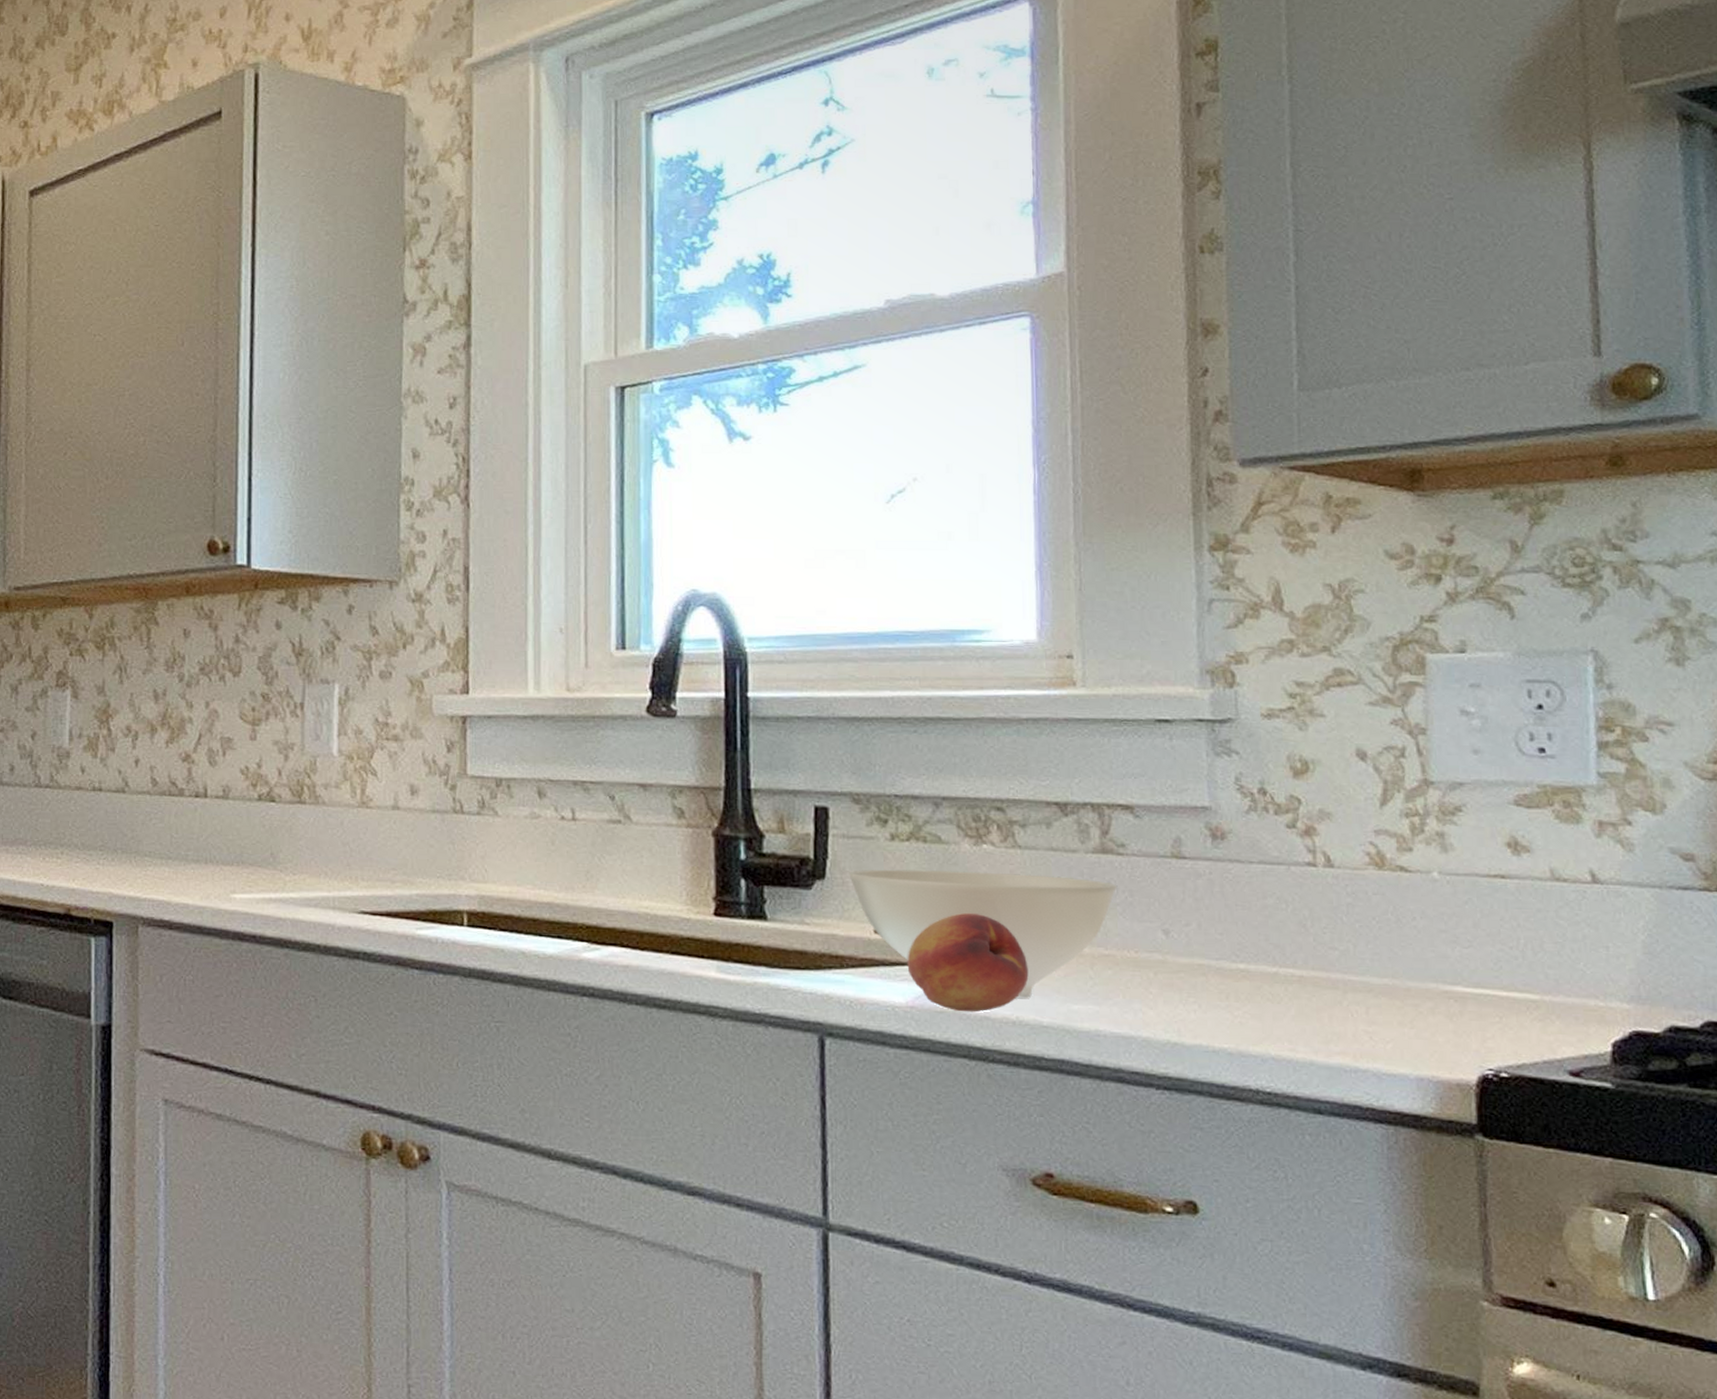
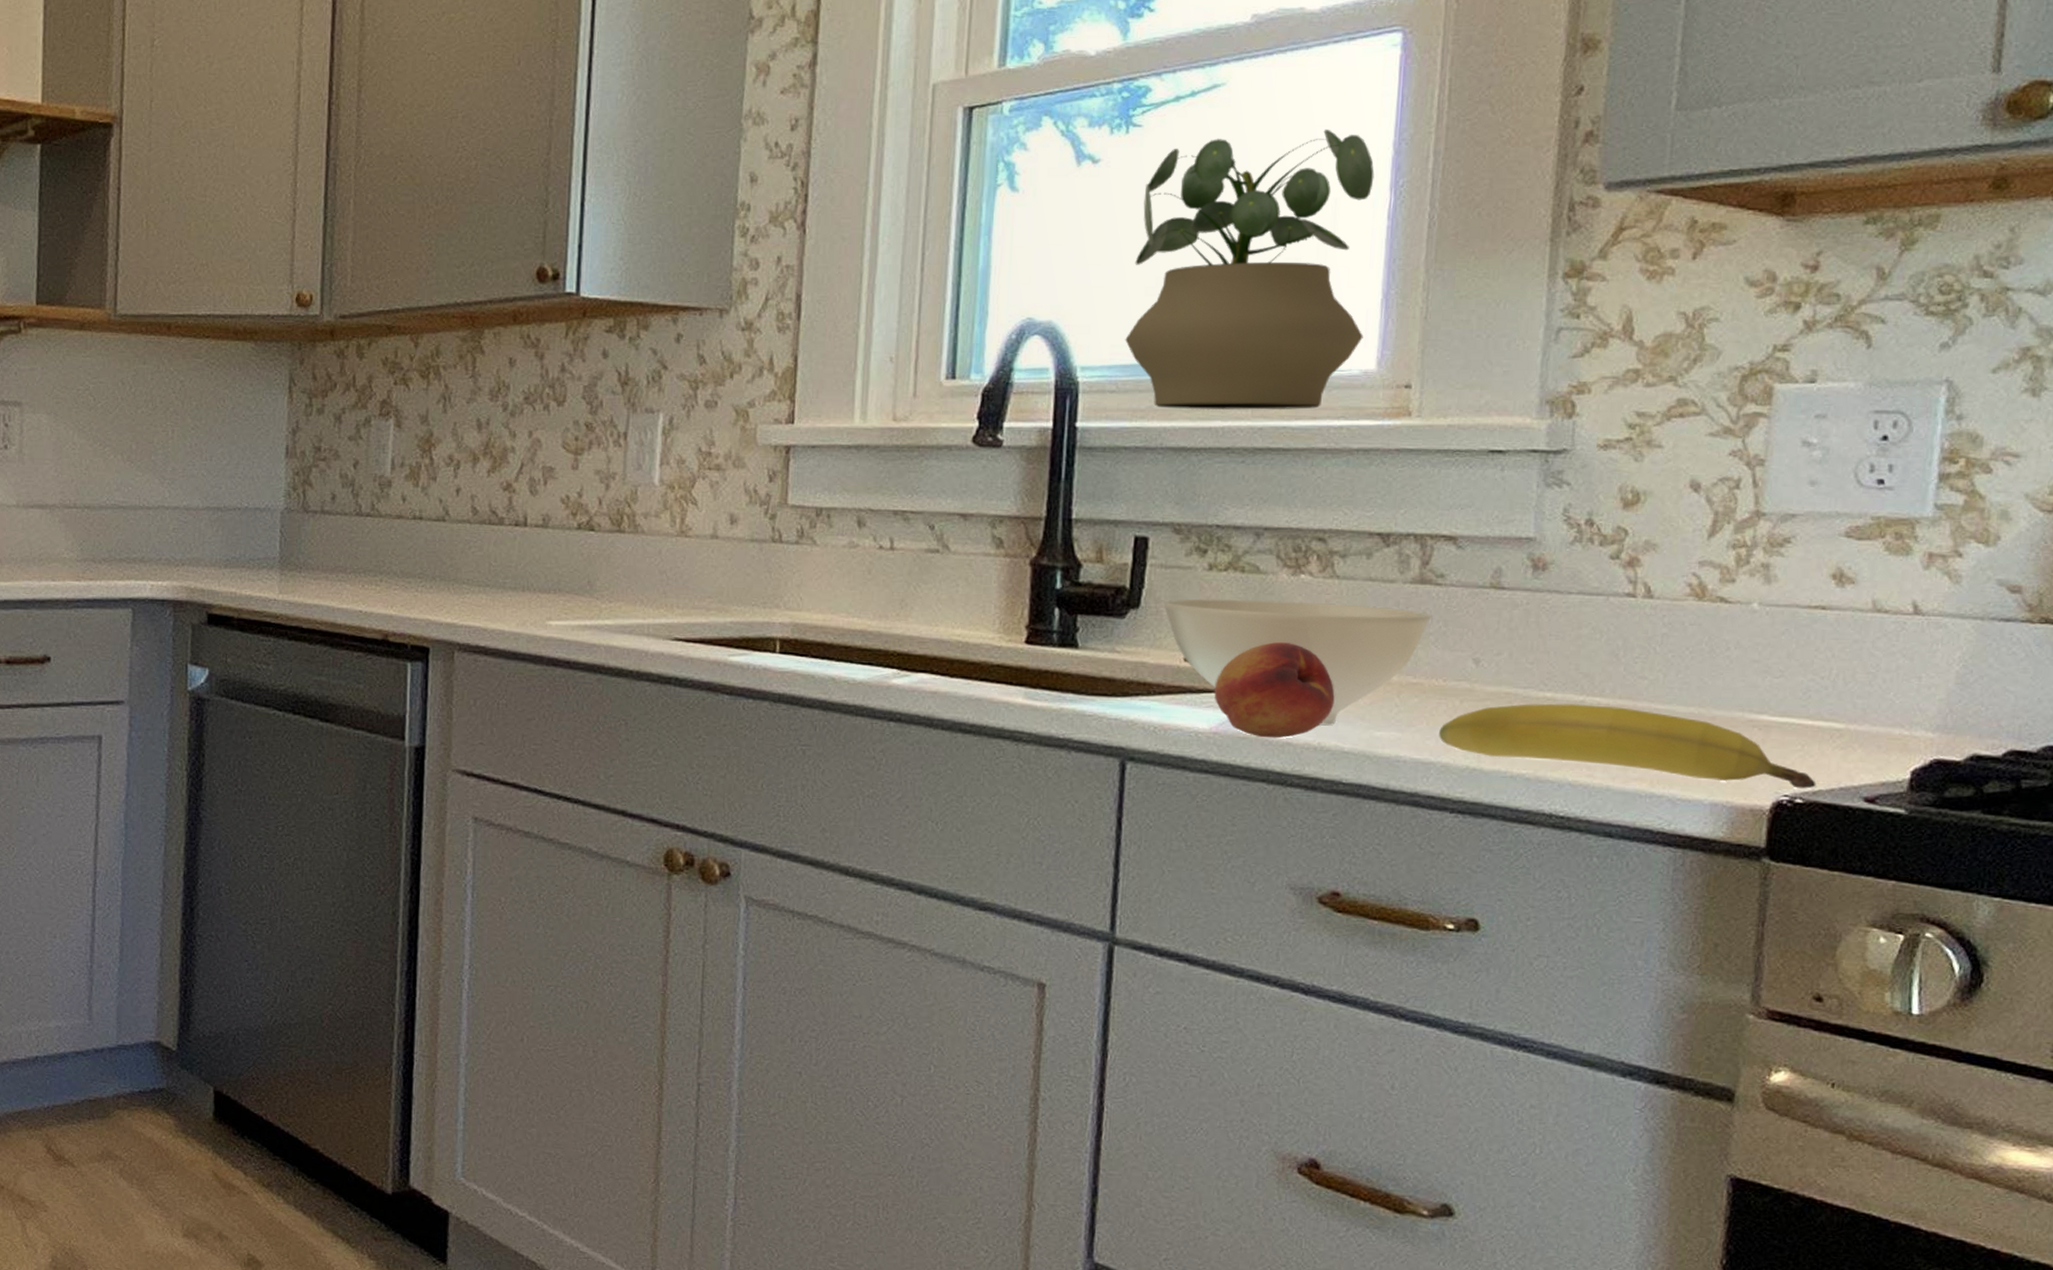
potted plant: none [789,408,1021,680] -> present [1125,129,1375,410]
fruit: none [1136,975,1520,1062] -> present [1439,703,1816,789]

